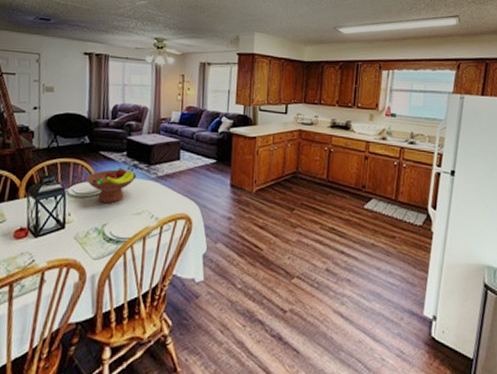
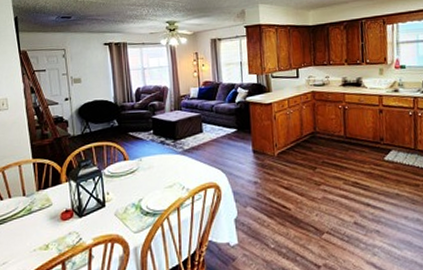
fruit bowl: present [85,167,137,203] -> none [118,144,165,179]

